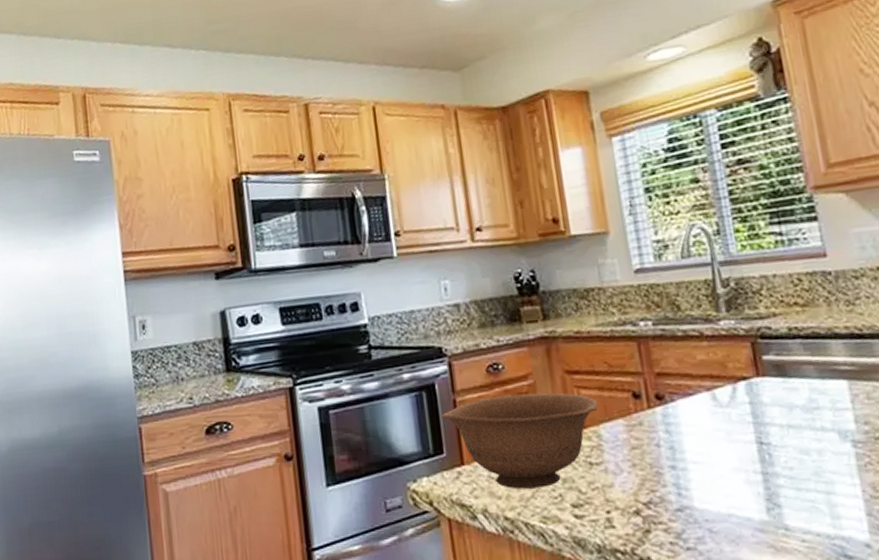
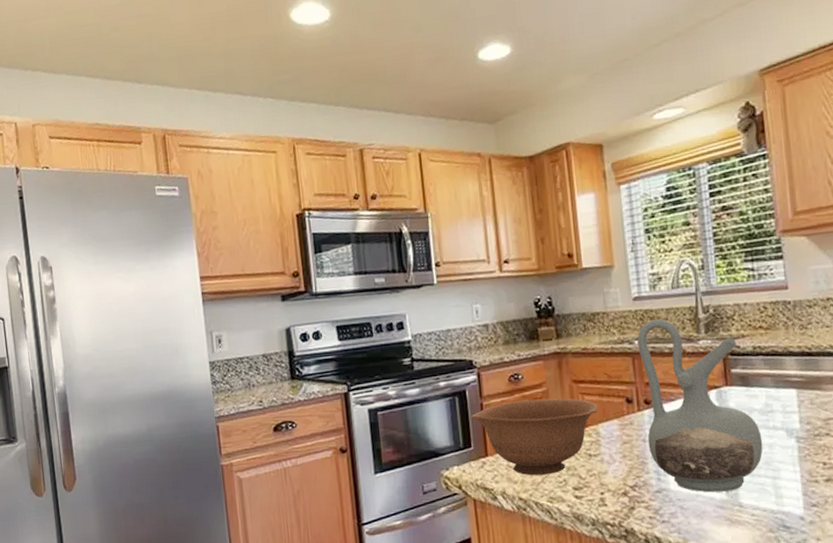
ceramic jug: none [642,295,811,512] -> present [637,319,763,493]

